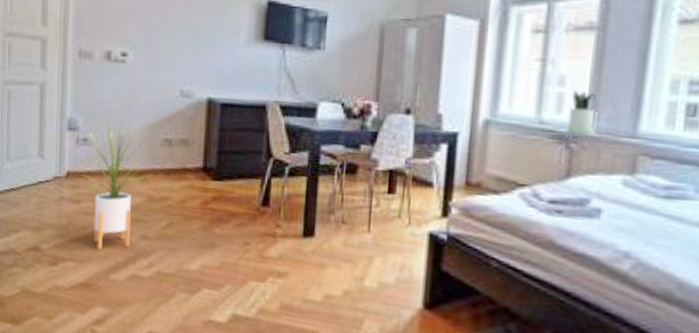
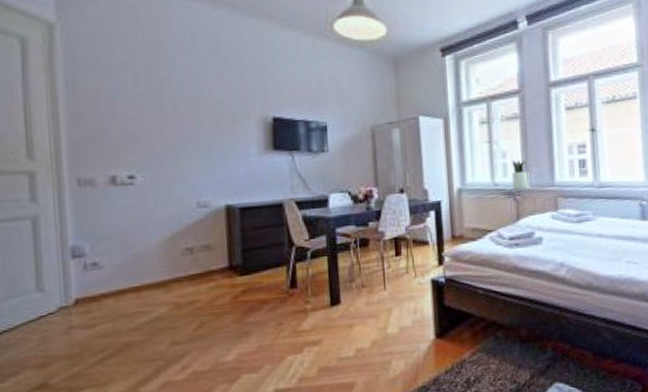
house plant: present [75,118,150,251] -> none [83,239,173,369]

